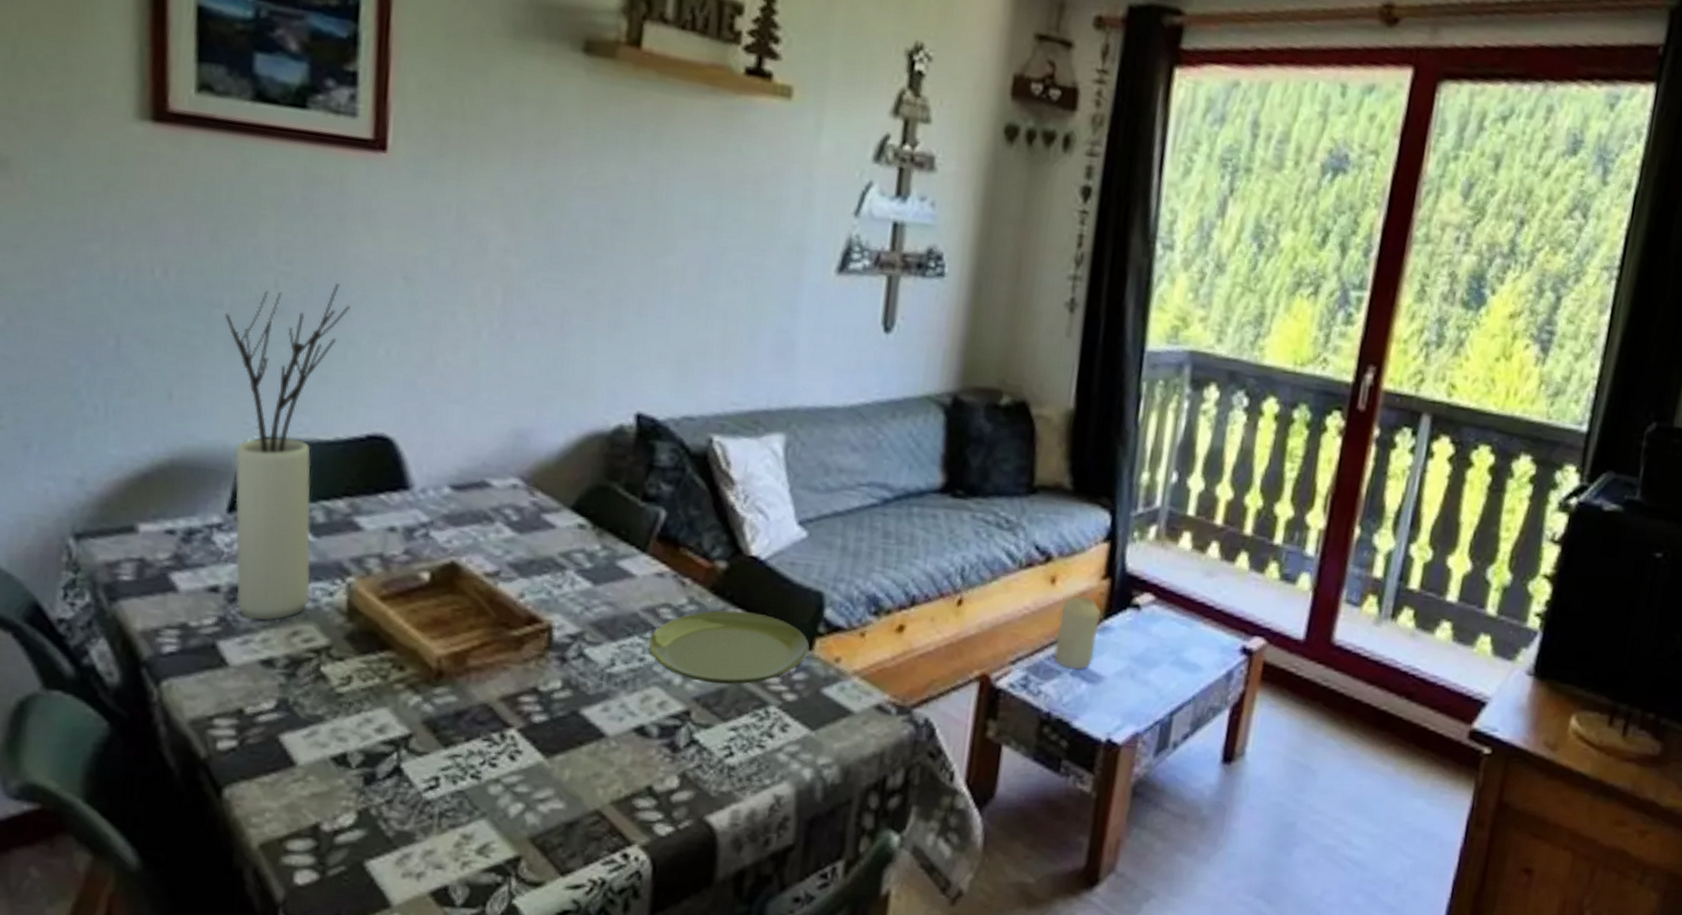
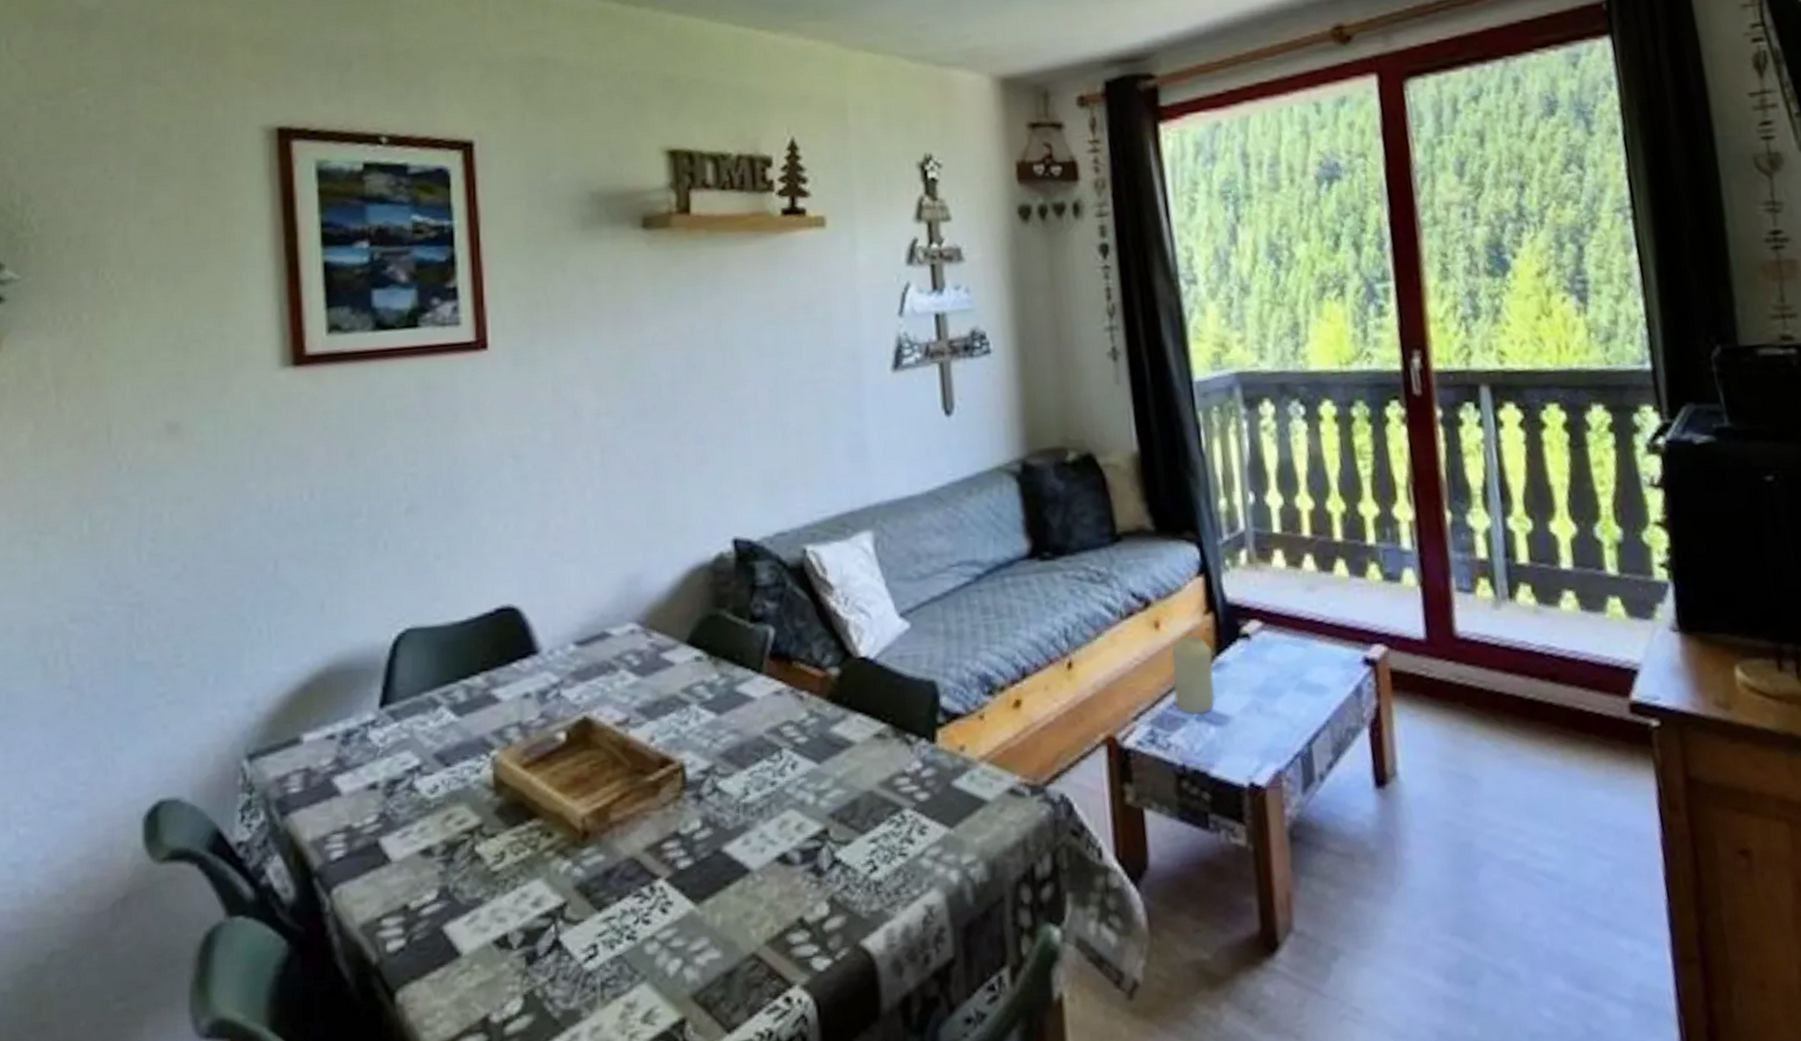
vase: present [224,283,350,621] -> none [363,474,470,810]
plate: present [648,610,810,685] -> none [777,714,933,796]

